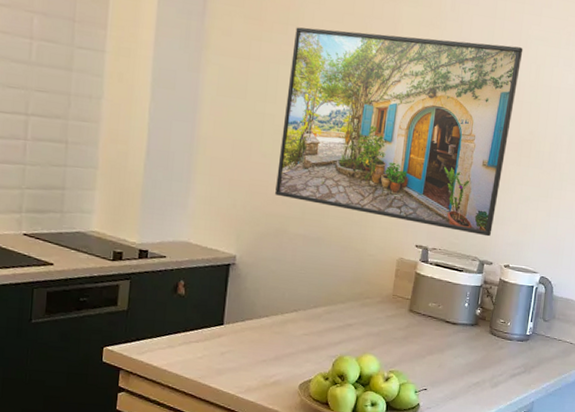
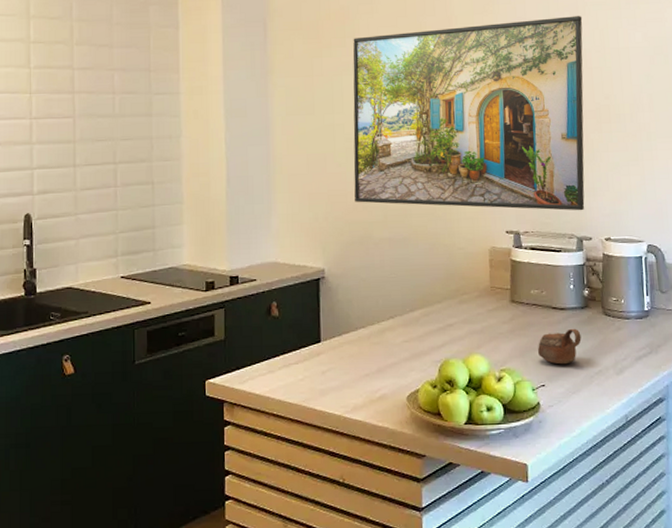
cup: none [426,342,467,374] -> present [538,328,581,365]

